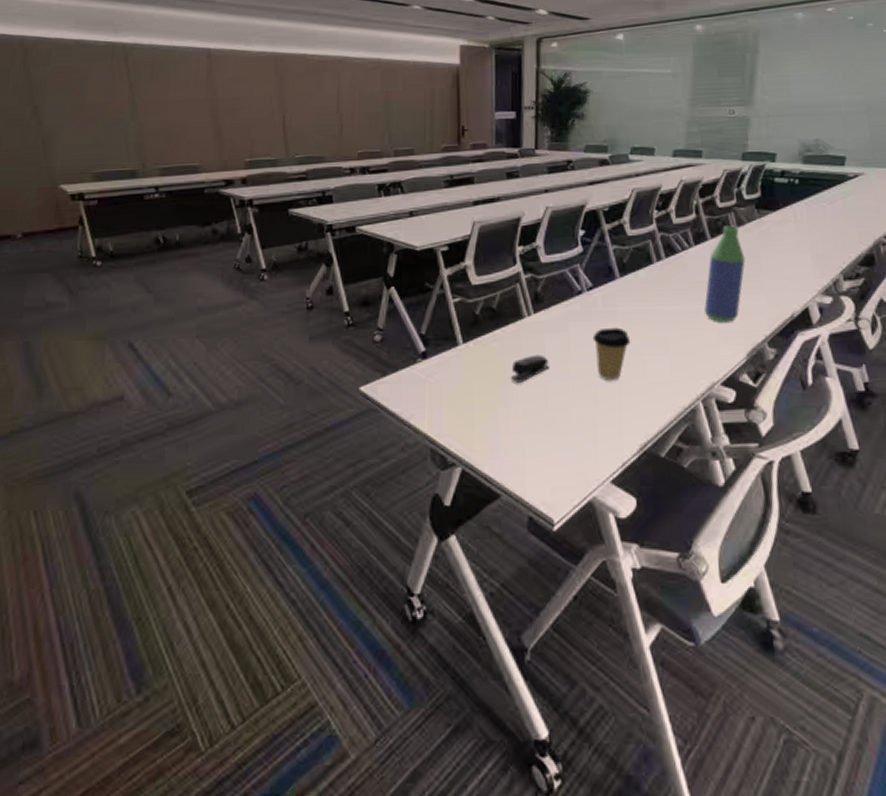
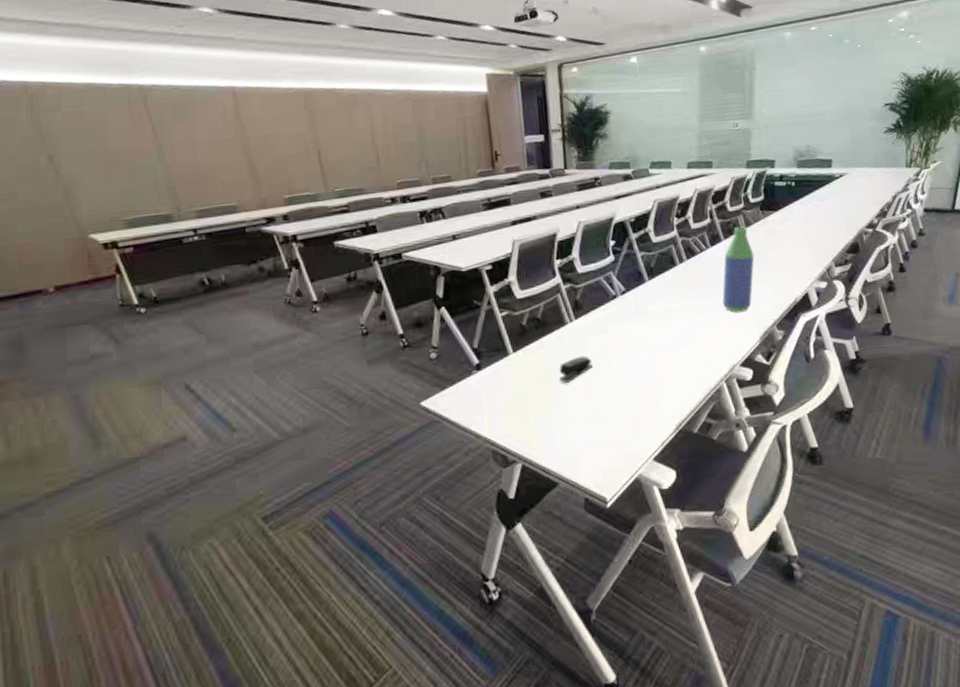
coffee cup: present [592,327,631,382] -> none [628,325,662,373]

